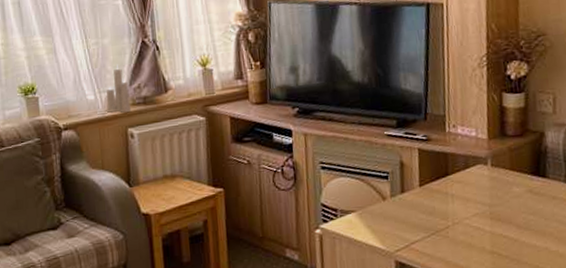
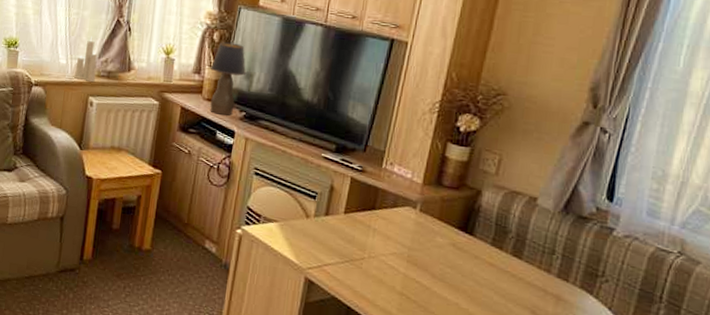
table lamp: none [251,40,291,117] -> present [210,42,247,116]

